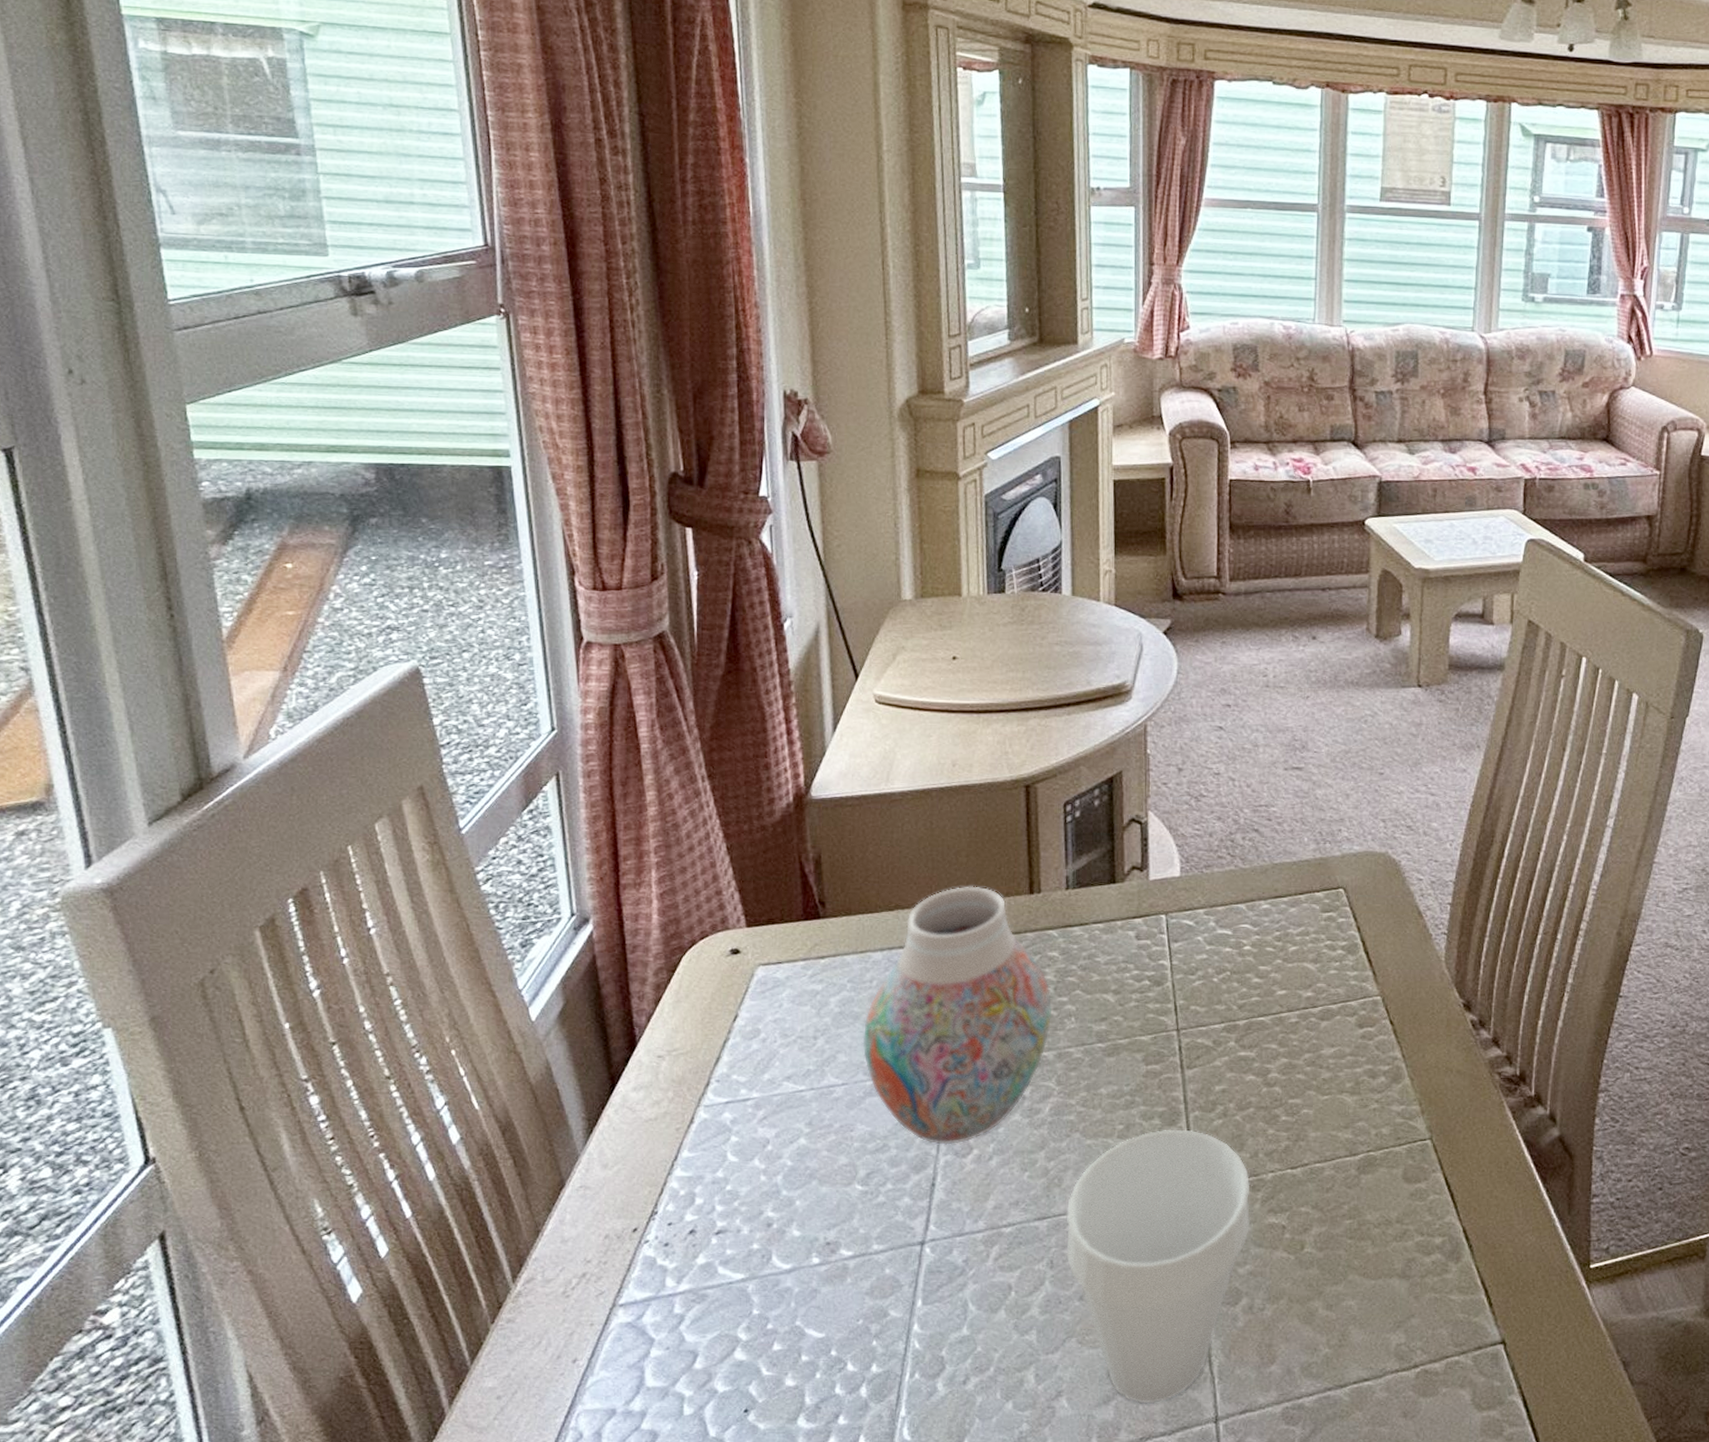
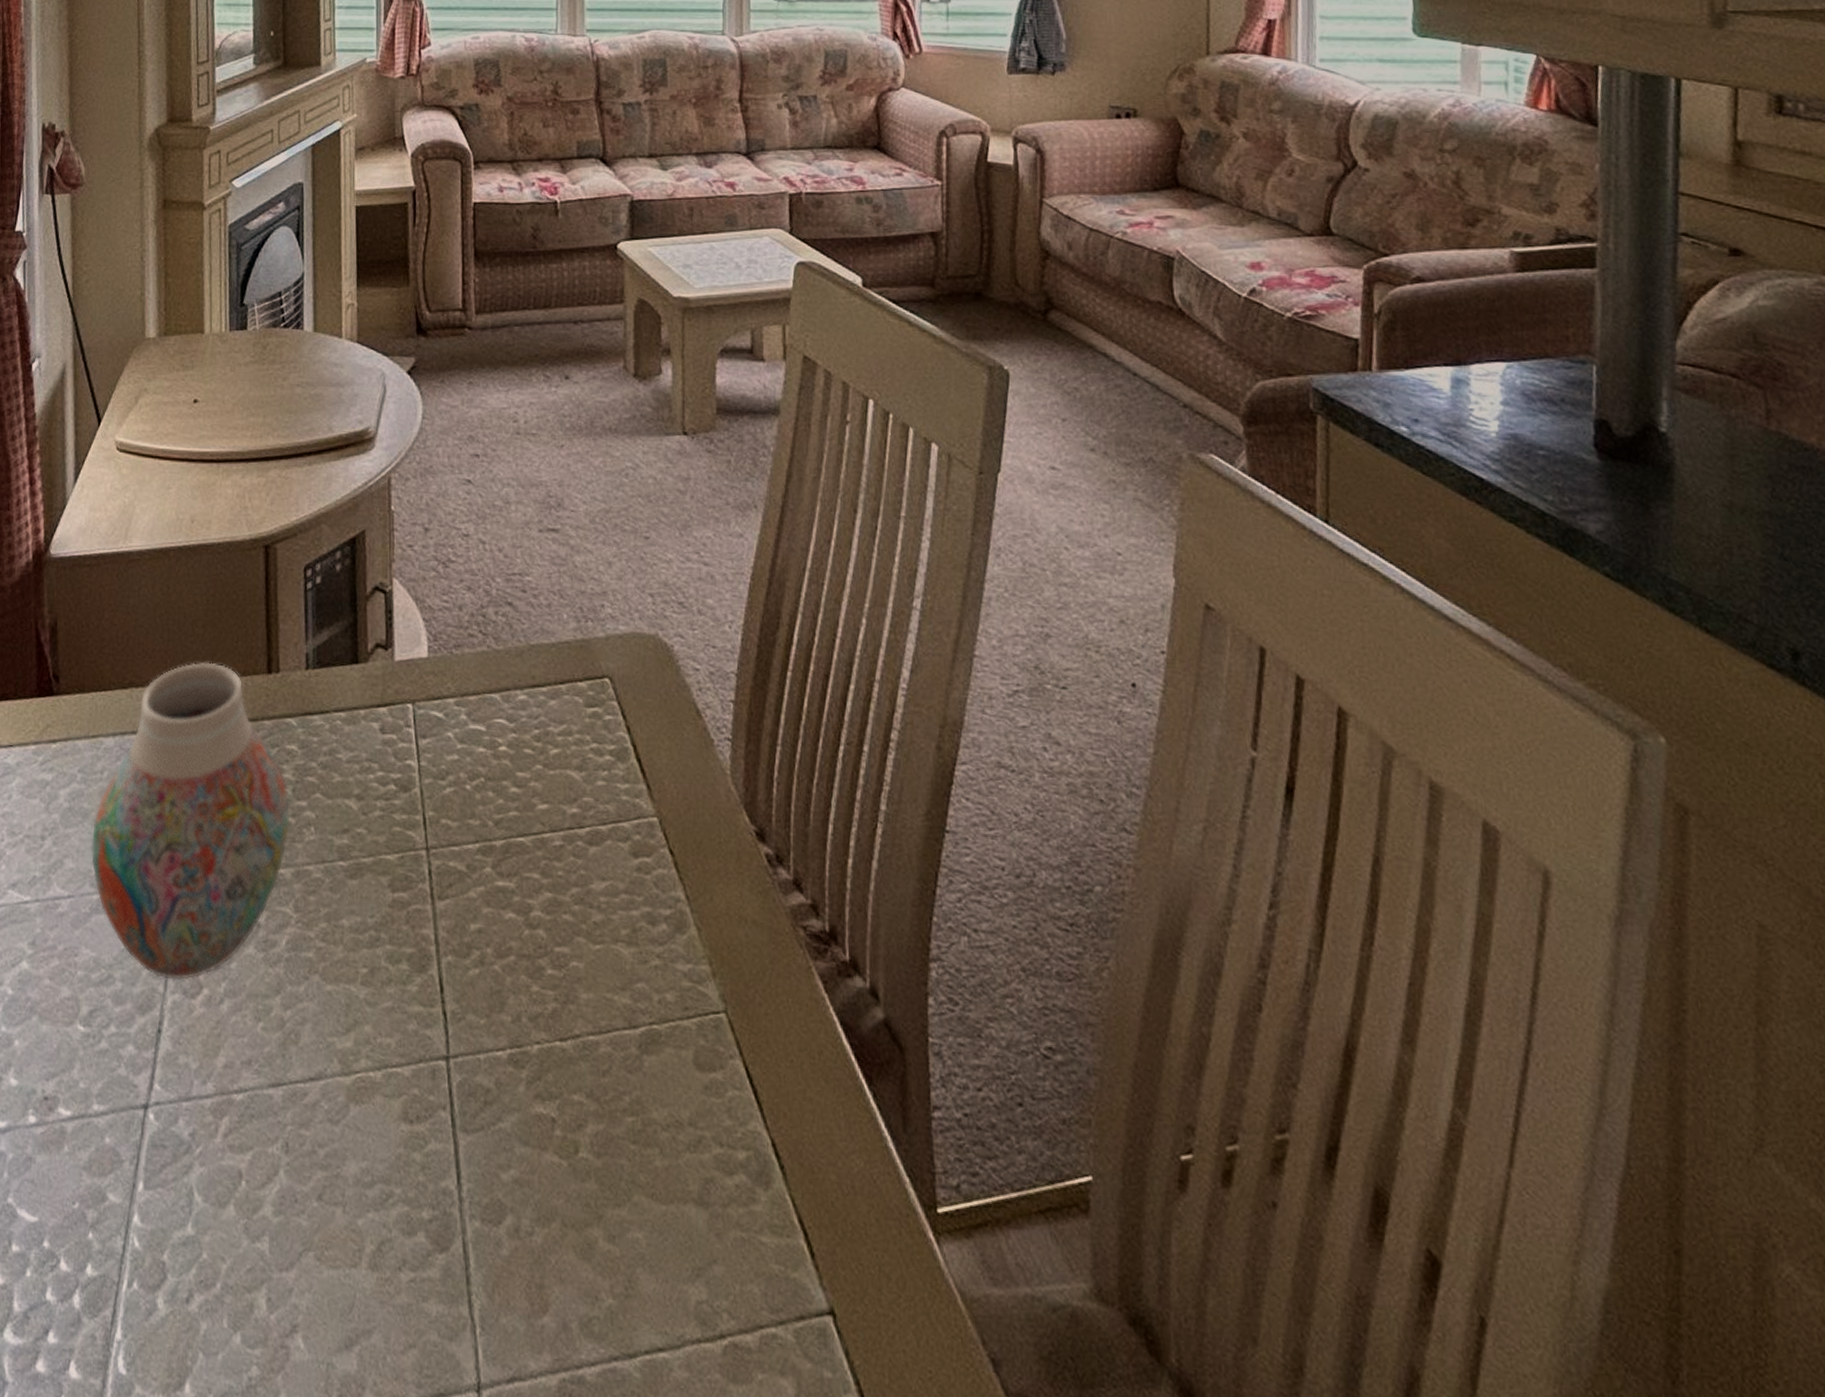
cup: present [1066,1129,1251,1404] -> none [303,977,514,1356]

